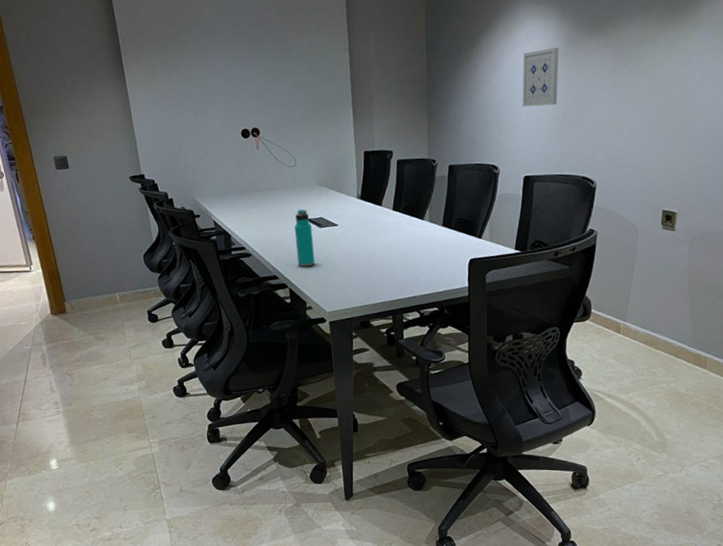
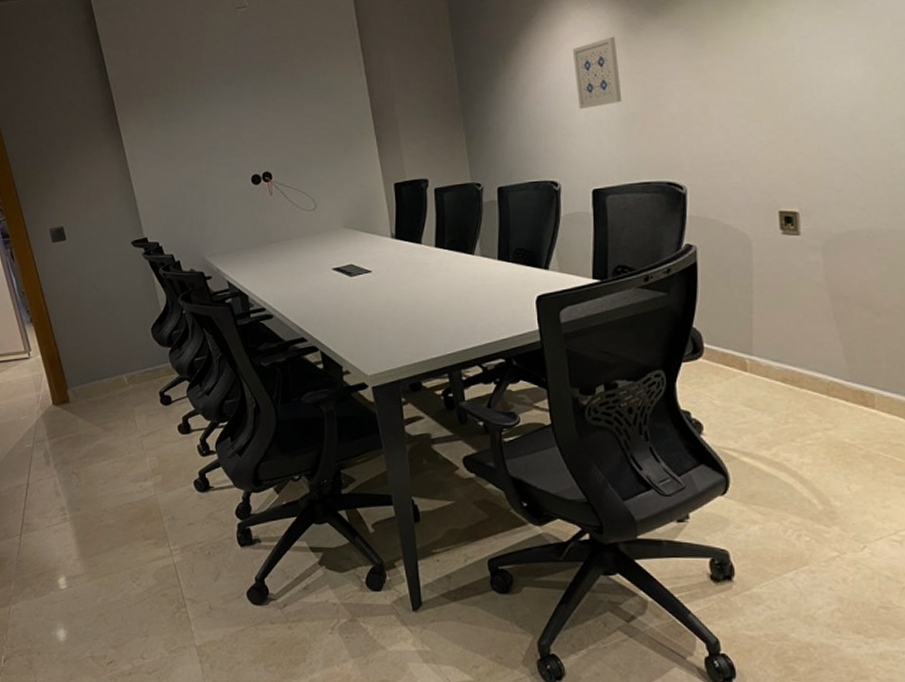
water bottle: present [294,209,315,267] -> none [320,257,348,324]

